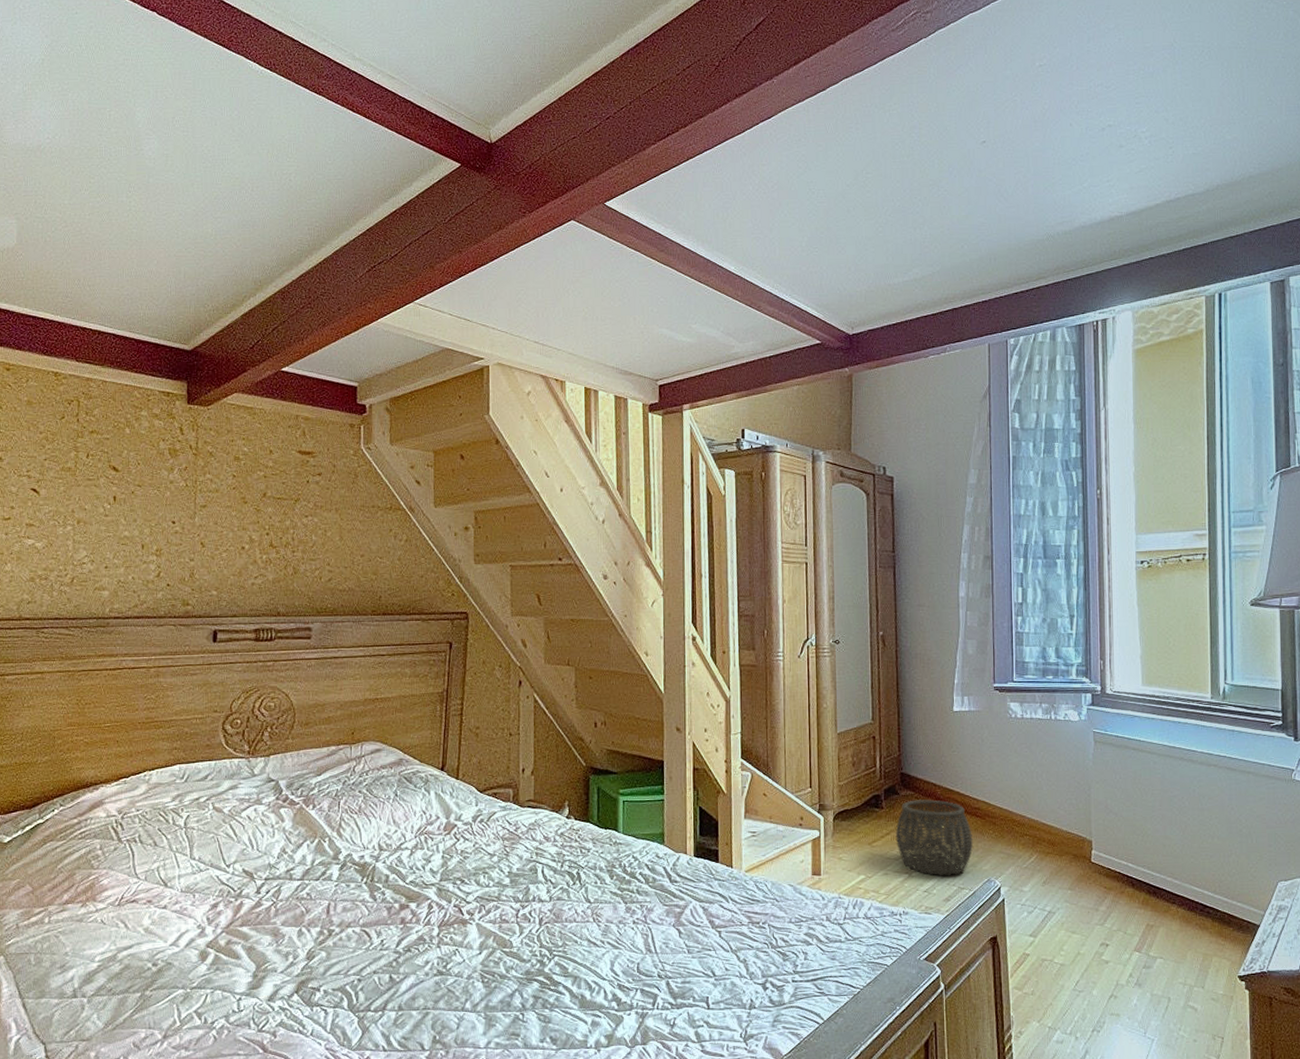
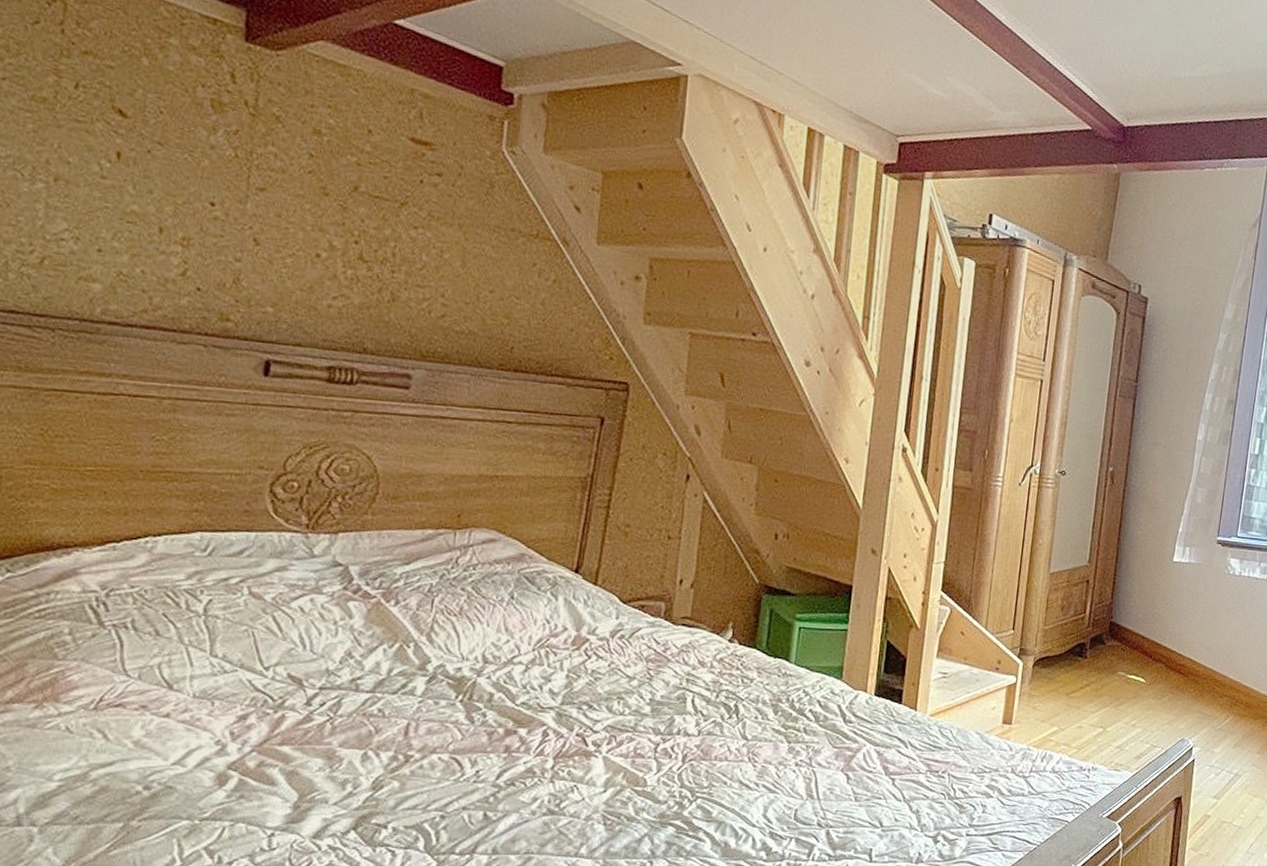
woven basket: present [895,799,974,876] -> none [1095,651,1174,733]

